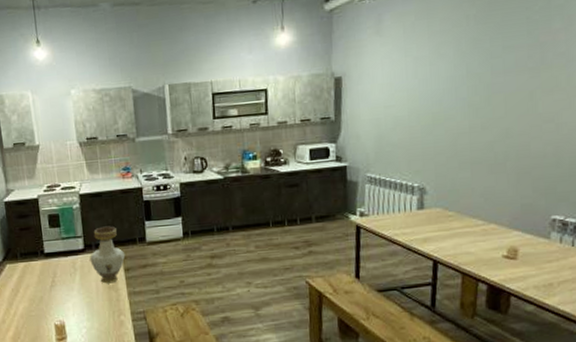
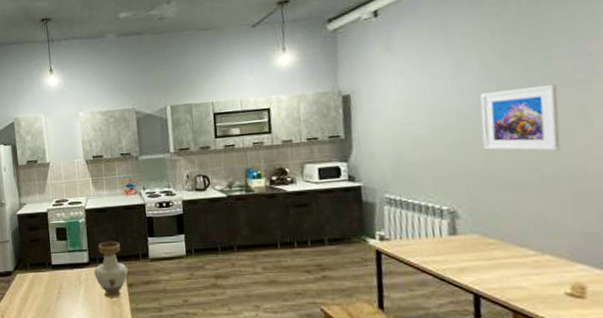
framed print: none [451,70,514,133] -> present [480,83,561,151]

